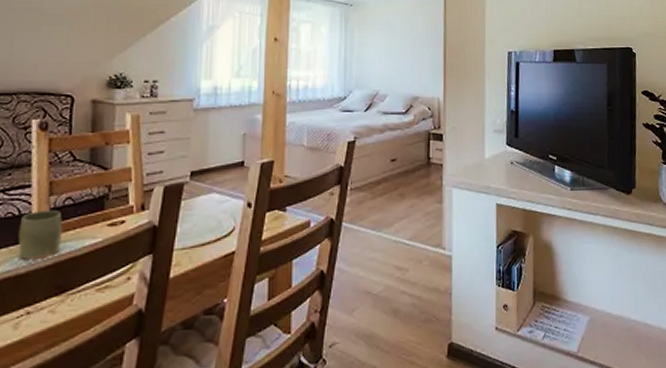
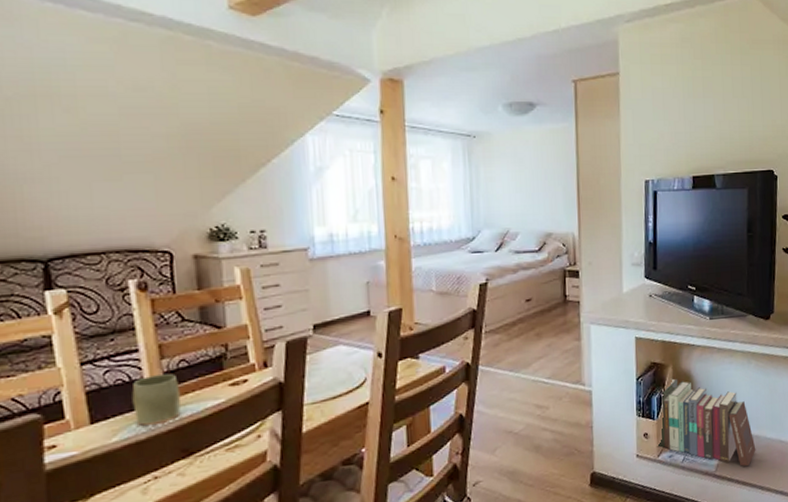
books: none [514,248,620,350] -> present [653,378,756,467]

